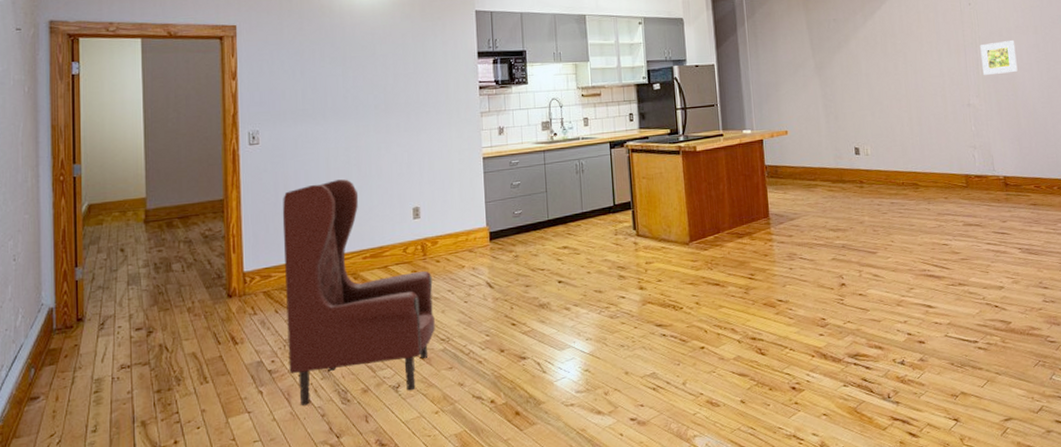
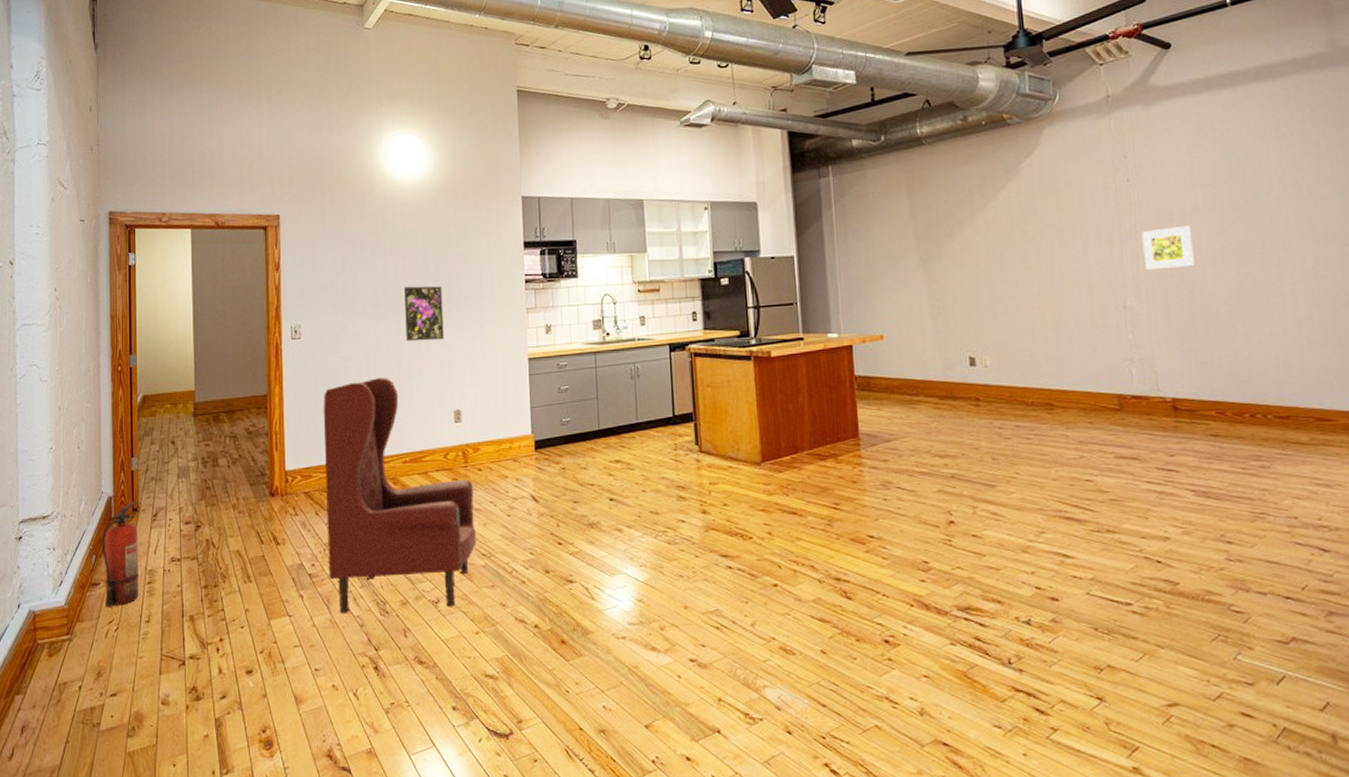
fire extinguisher: none [41,311,85,421] -> present [101,501,140,607]
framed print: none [363,92,403,145] -> present [404,286,444,342]

